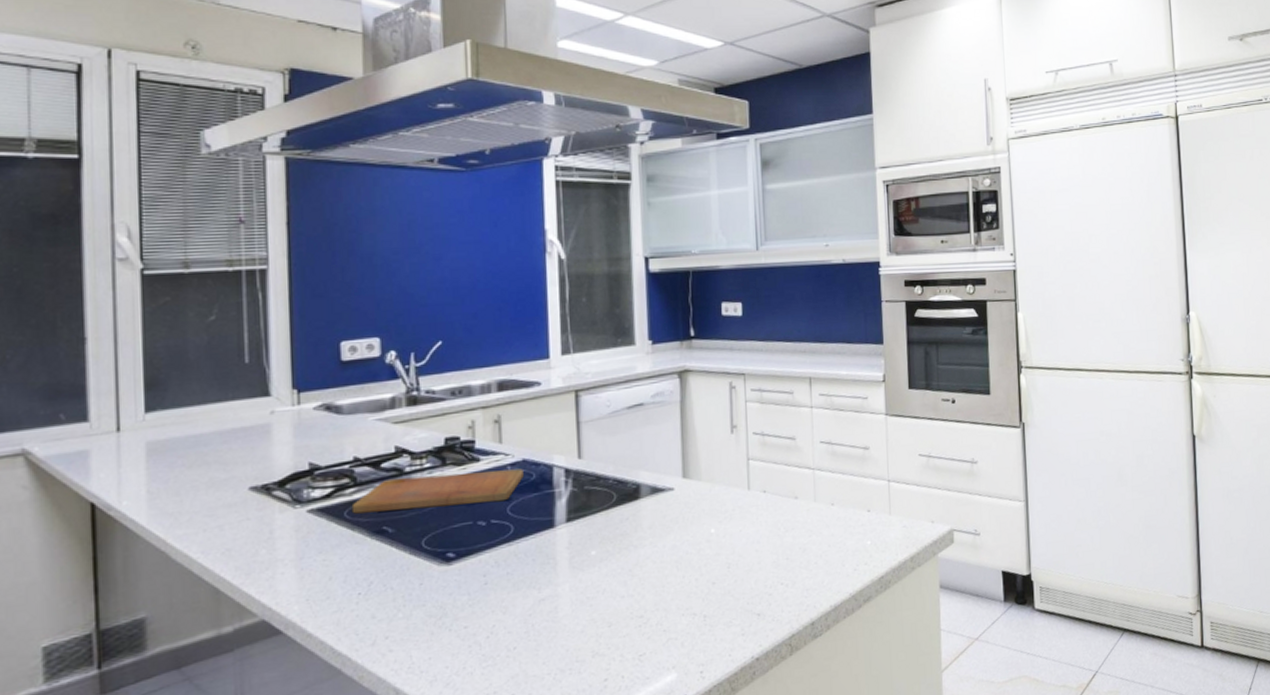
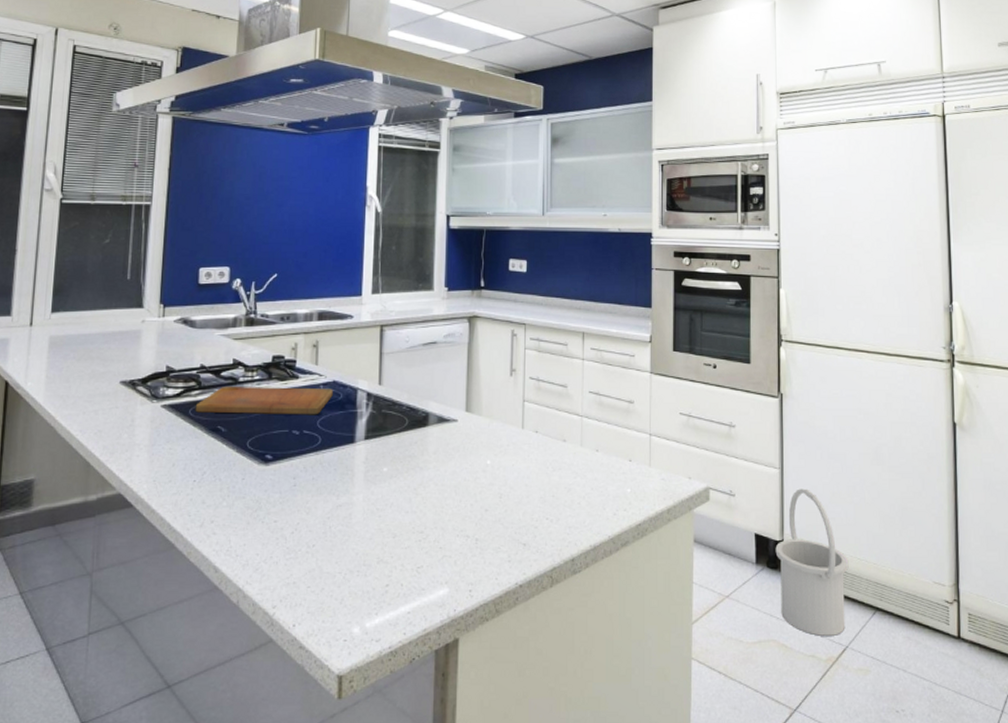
bucket: none [1023,518,1096,666] -> present [775,488,849,636]

